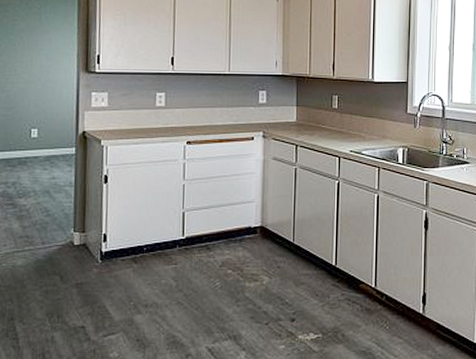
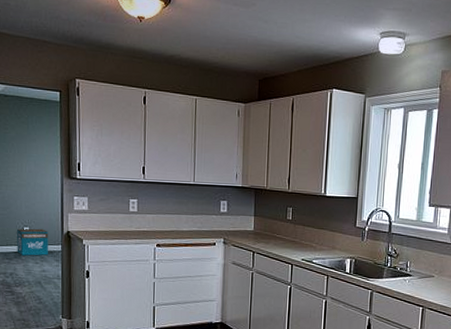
product box: none [22,130,61,161] -> present [17,228,48,256]

